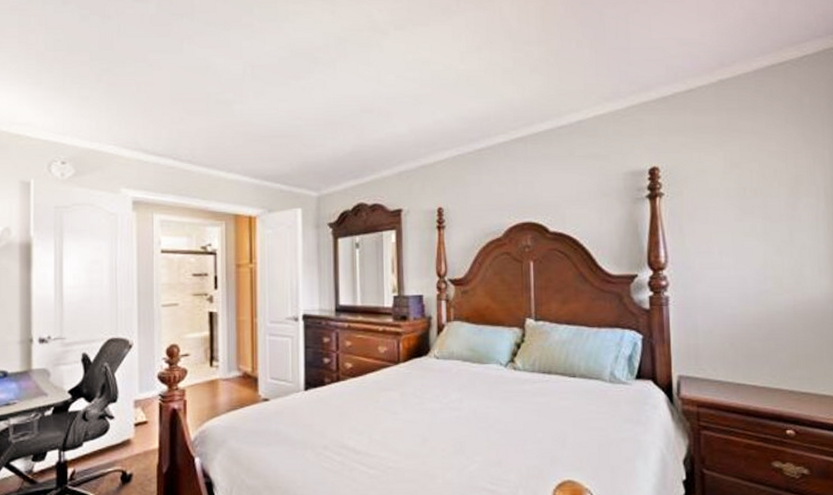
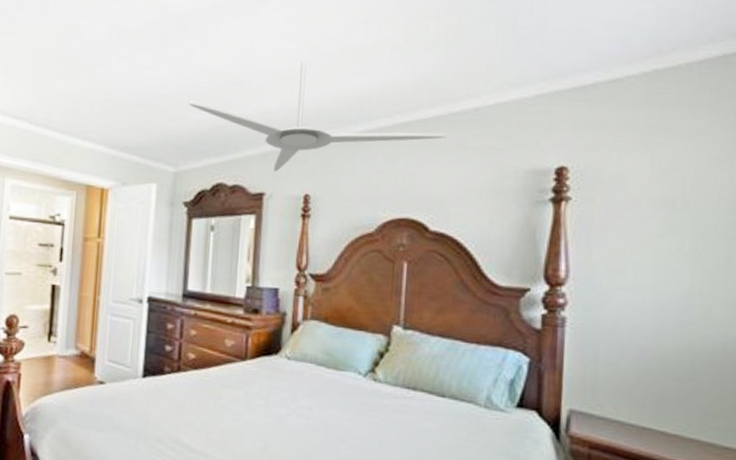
ceiling fan: none [324,87,557,189] -> present [188,61,447,172]

